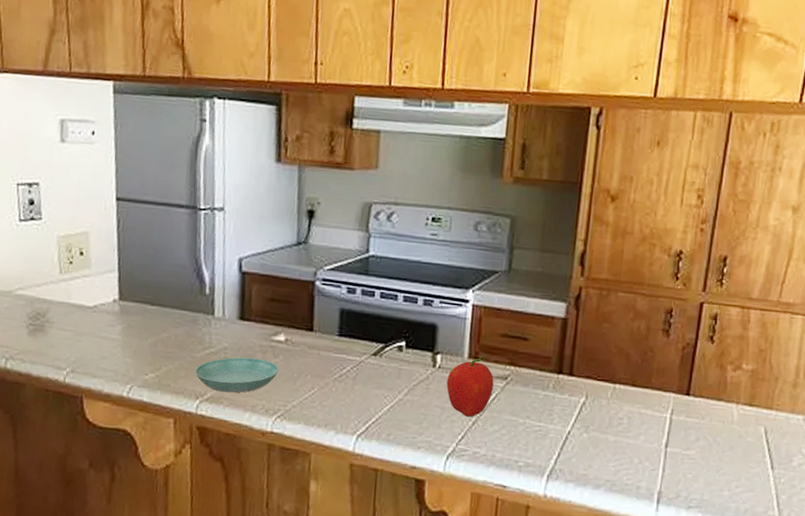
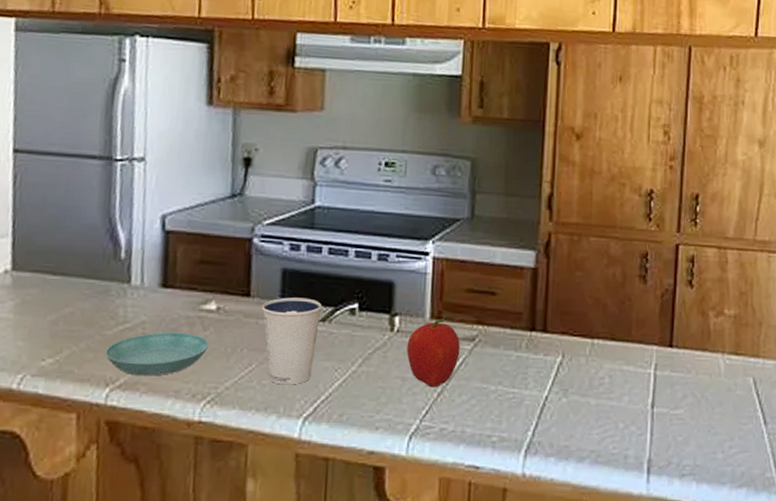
dixie cup: none [322,333,375,407] -> present [261,297,323,385]

